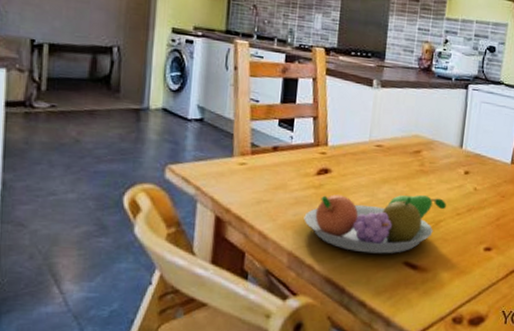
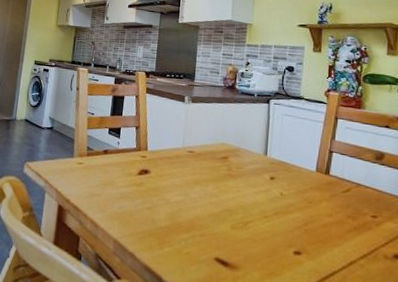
fruit bowl: present [304,194,446,254] -> none [127,192,254,249]

